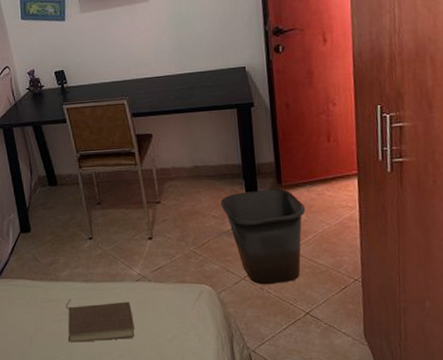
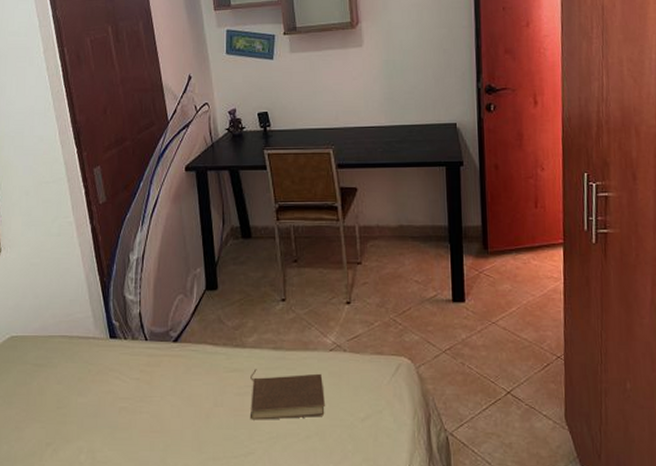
waste bin: present [220,188,306,285] -> none [424,253,511,360]

